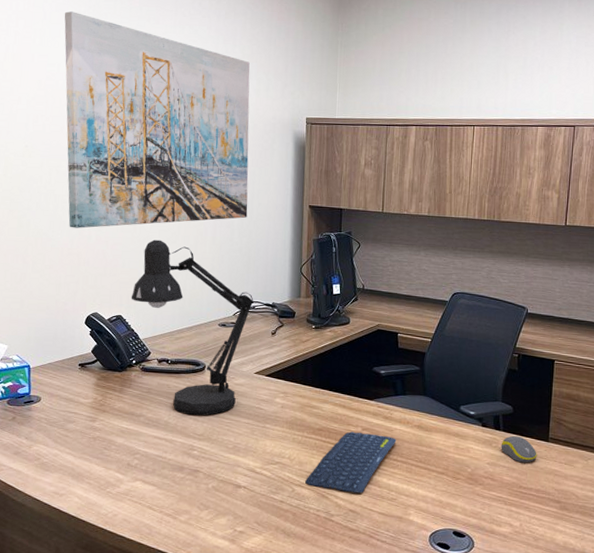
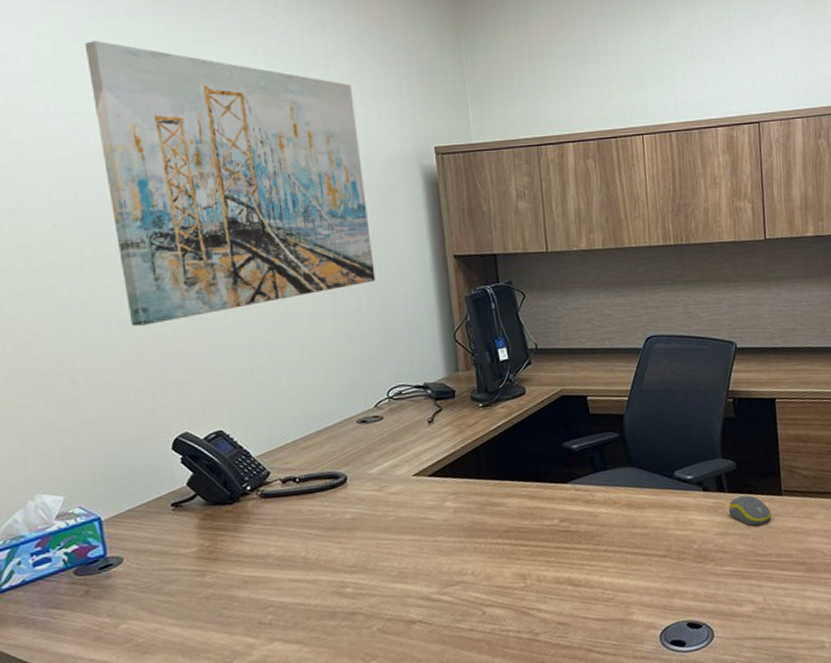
desk lamp: present [131,239,254,416] -> none [232,325,399,545]
keyboard: present [305,431,397,494] -> none [497,523,604,604]

